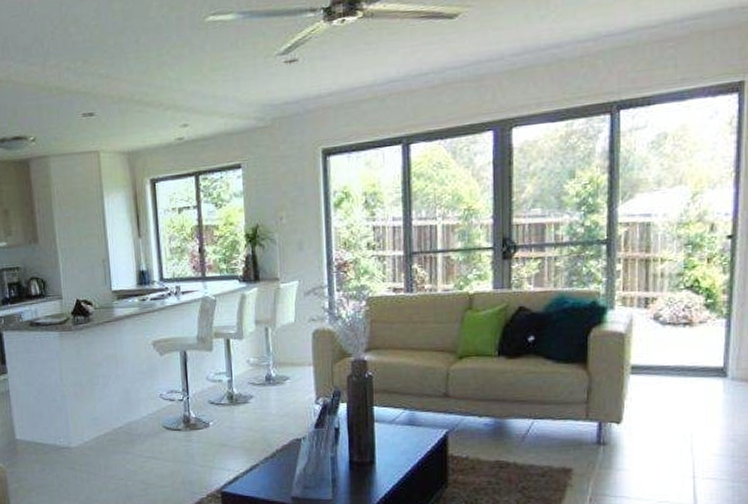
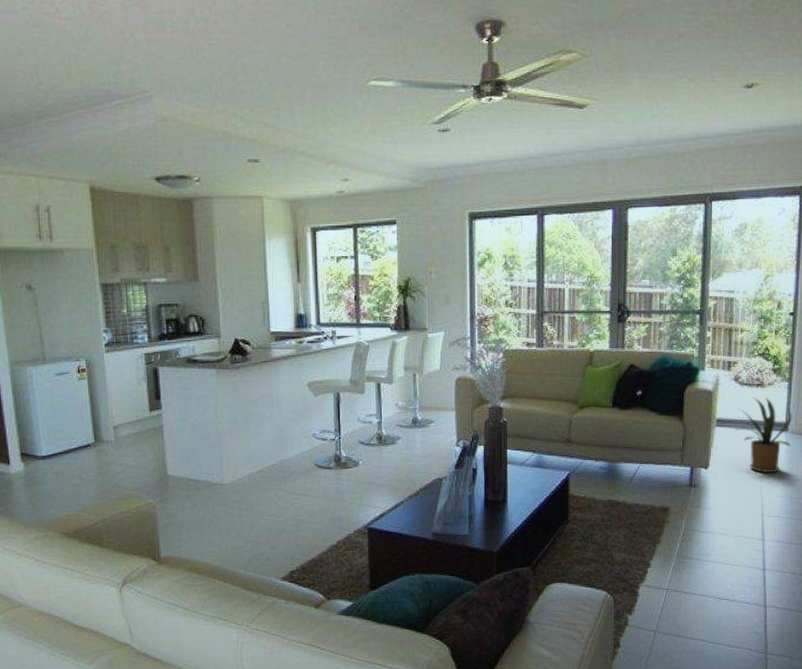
house plant: none [656,338,733,428] -> present [735,397,792,474]

